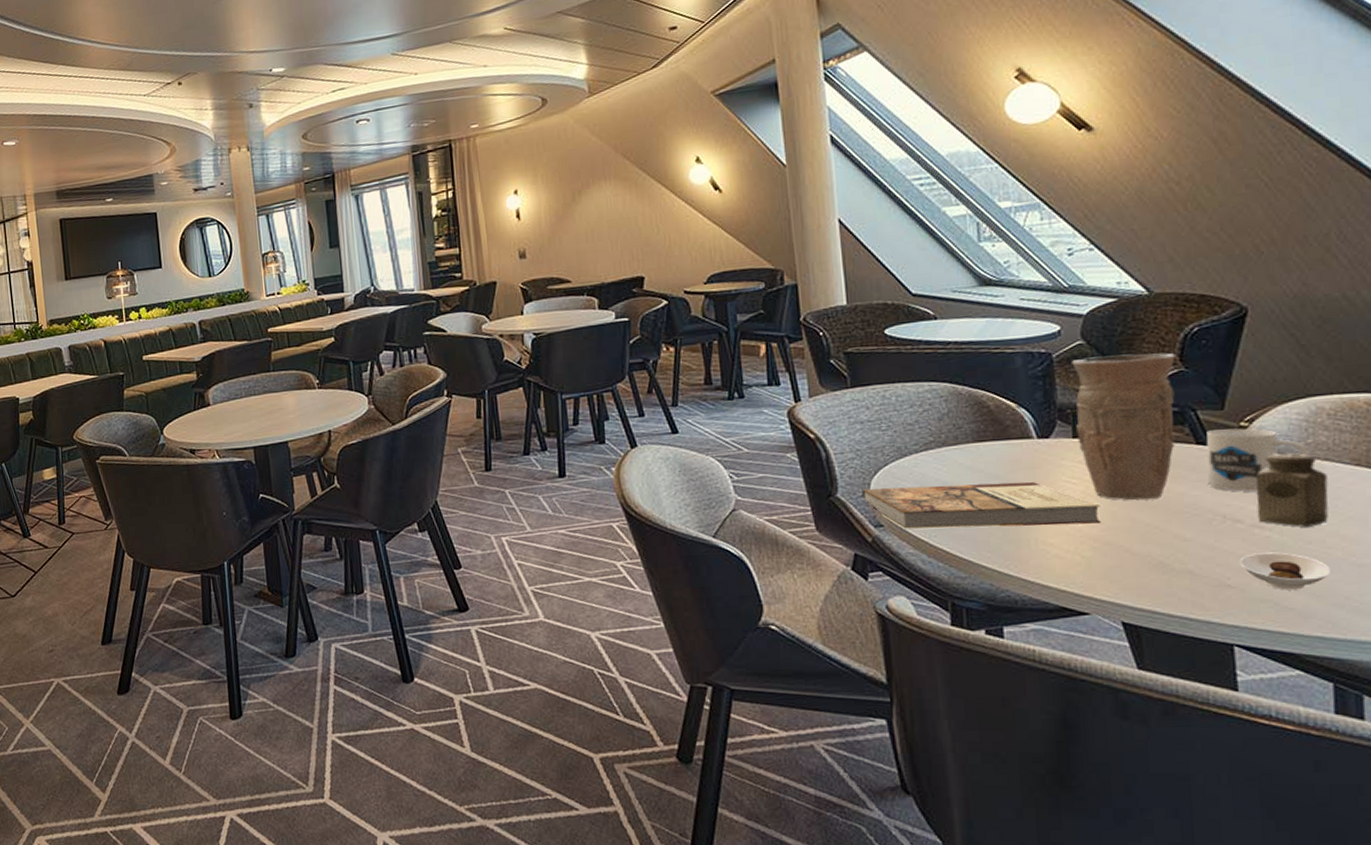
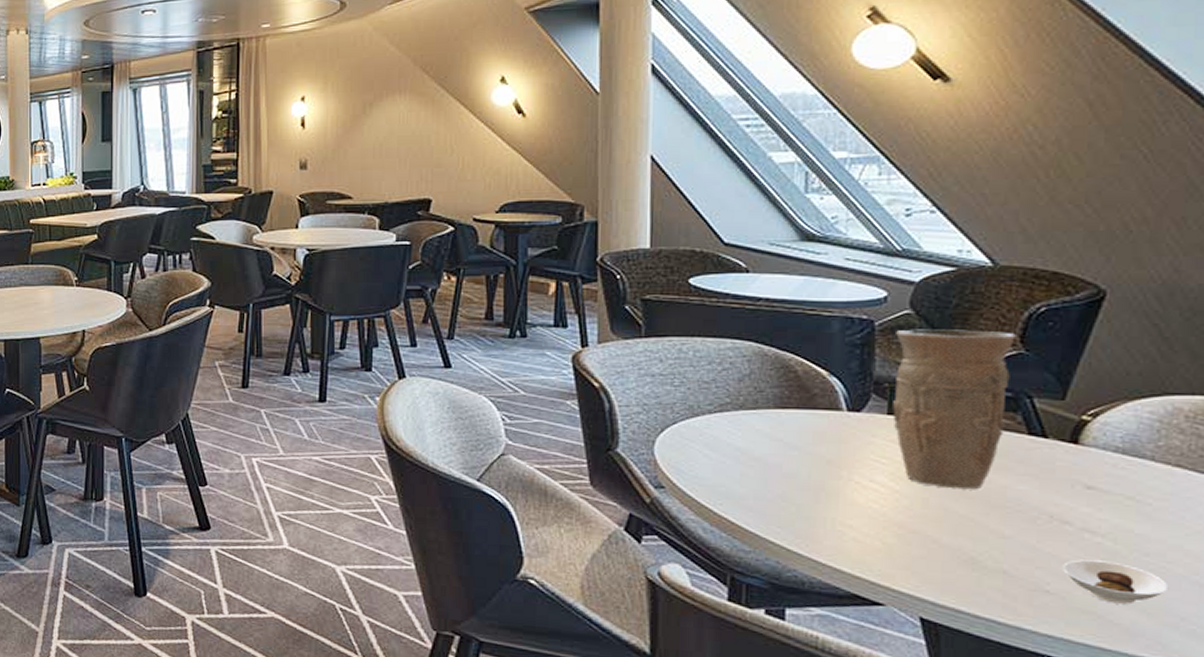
book: present [862,481,1102,529] -> none [644,446,910,509]
mug: present [1206,428,1310,492] -> none [1037,421,1159,492]
salt shaker: present [1256,452,1329,527] -> none [1090,452,1177,538]

